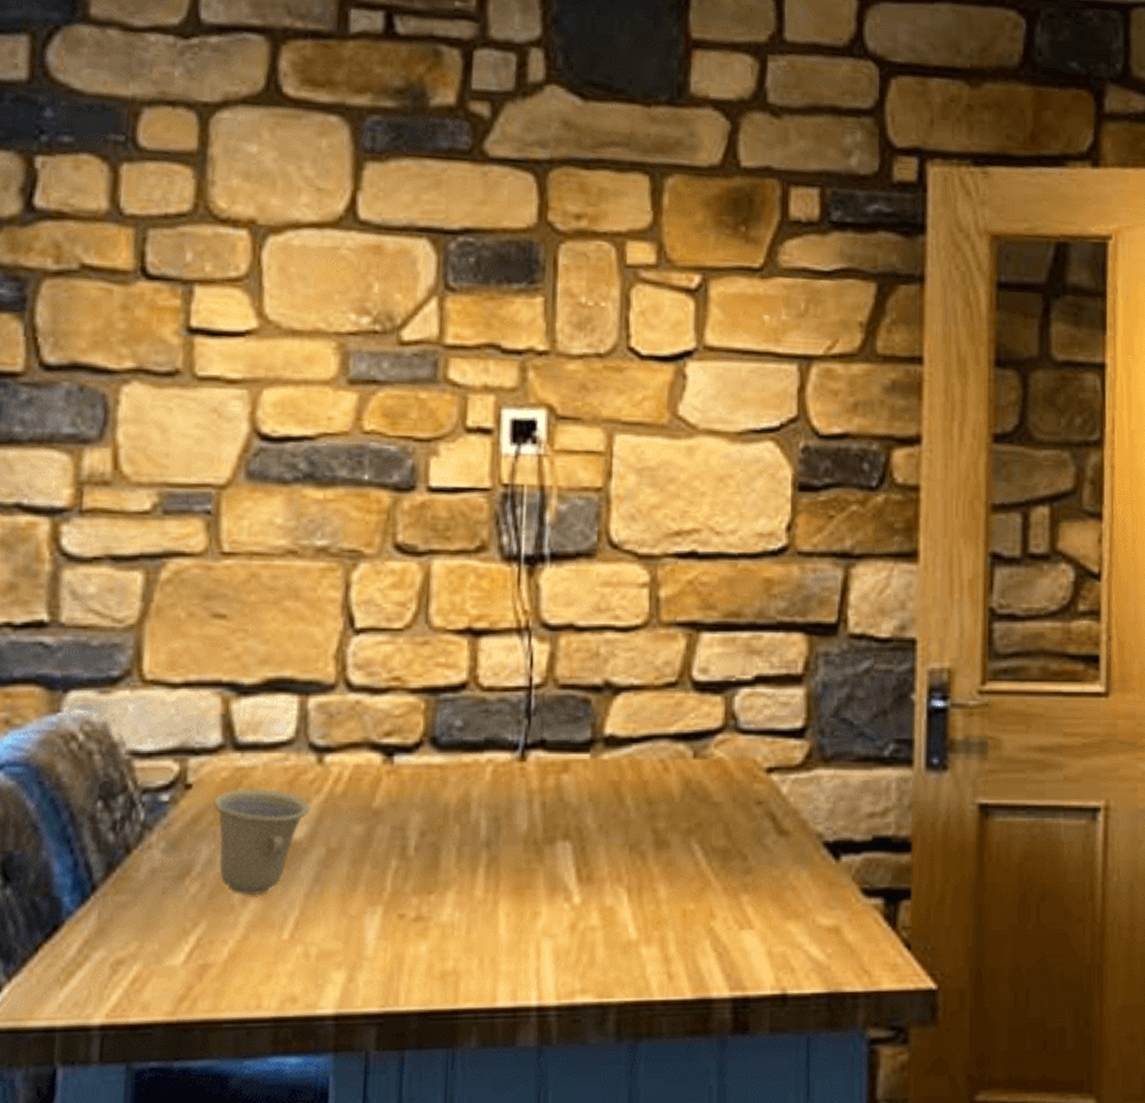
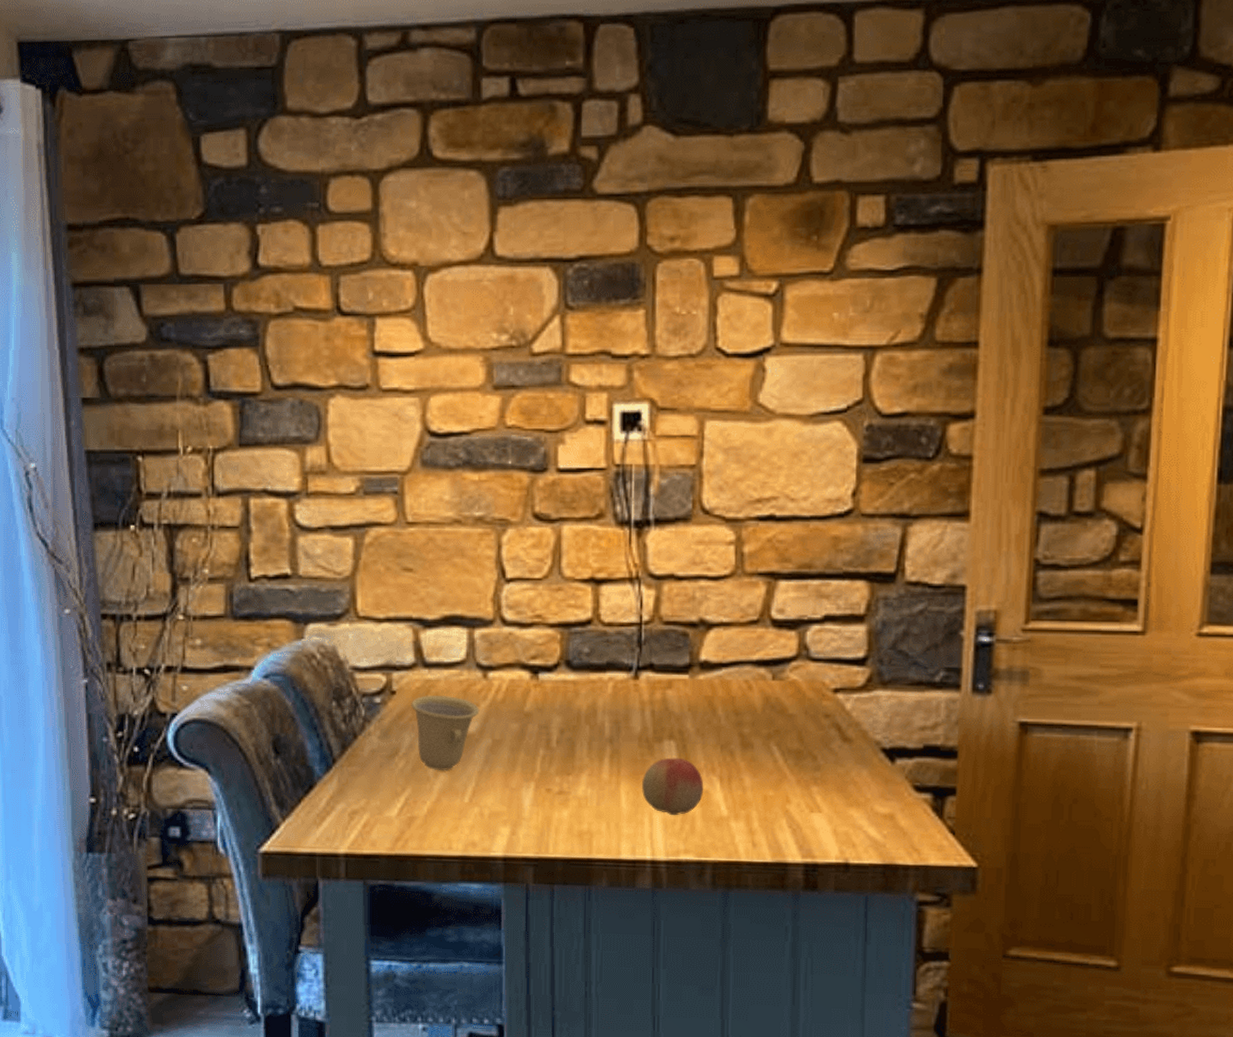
fruit: none [527,864,608,943] -> present [642,757,704,816]

